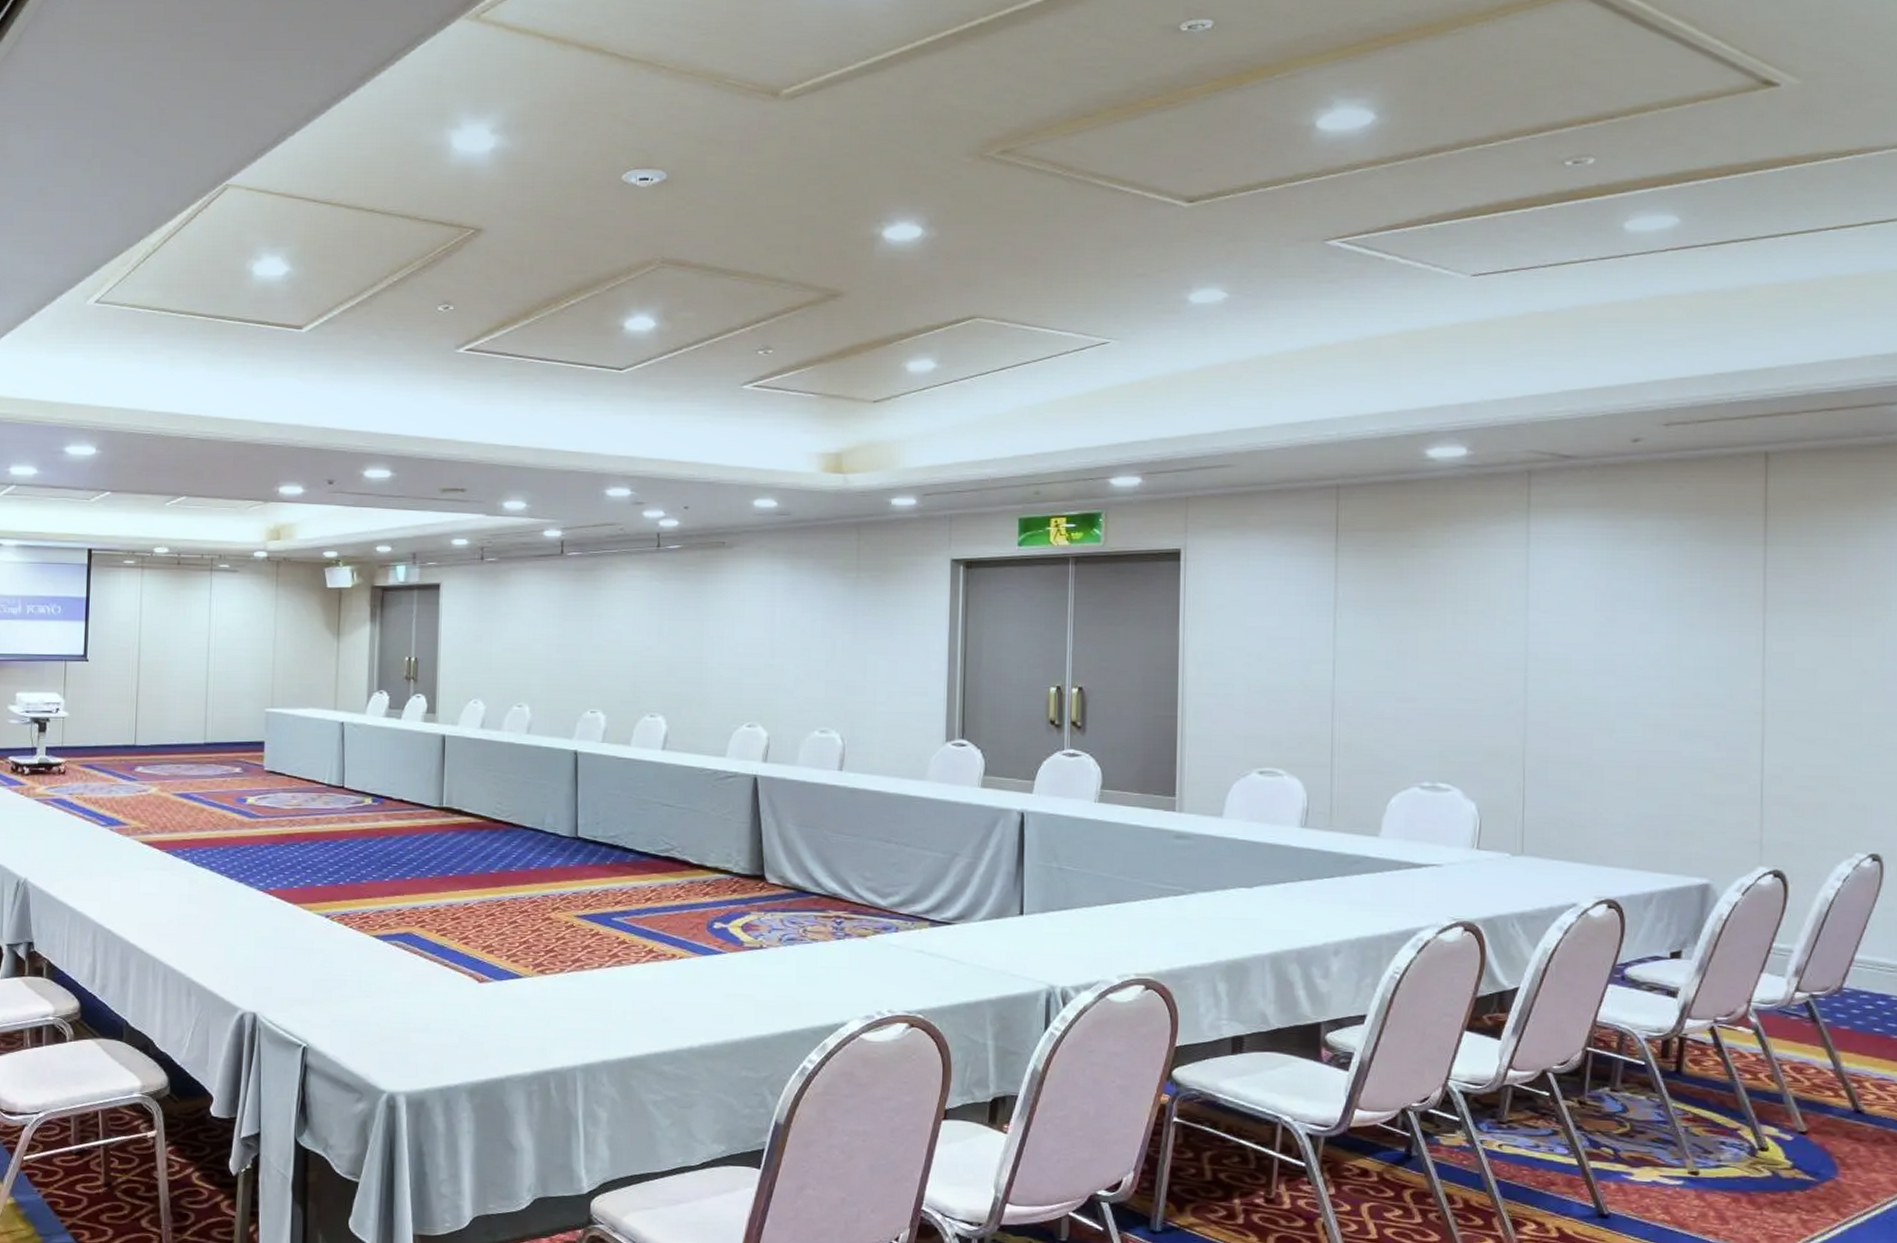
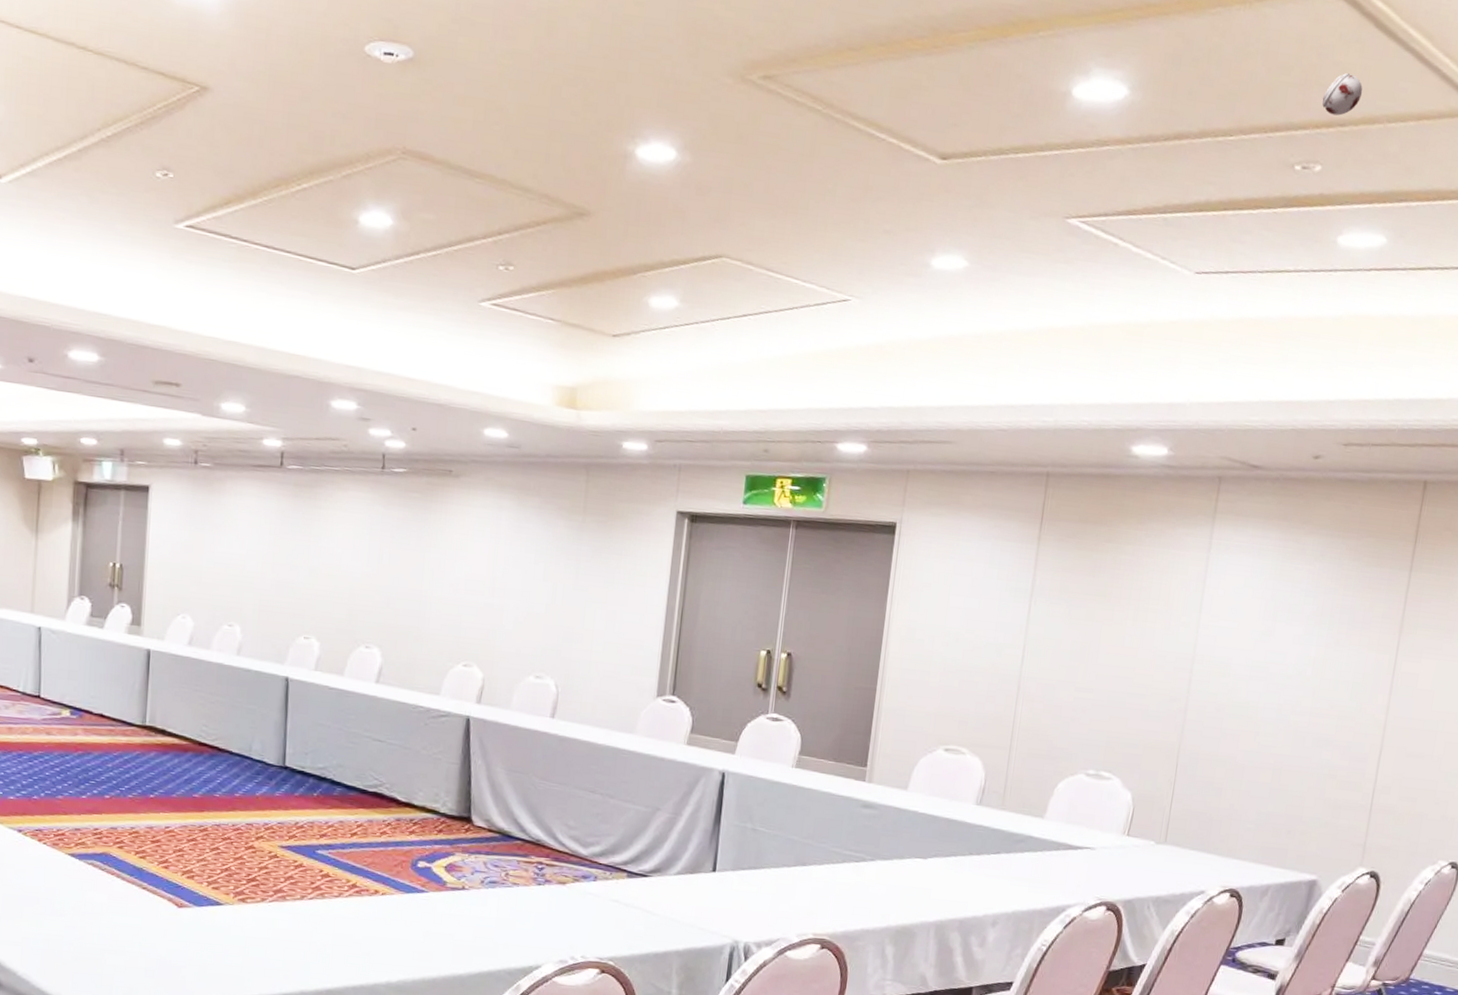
smoke detector: none [1585,69,1629,109] -> present [1322,73,1363,116]

